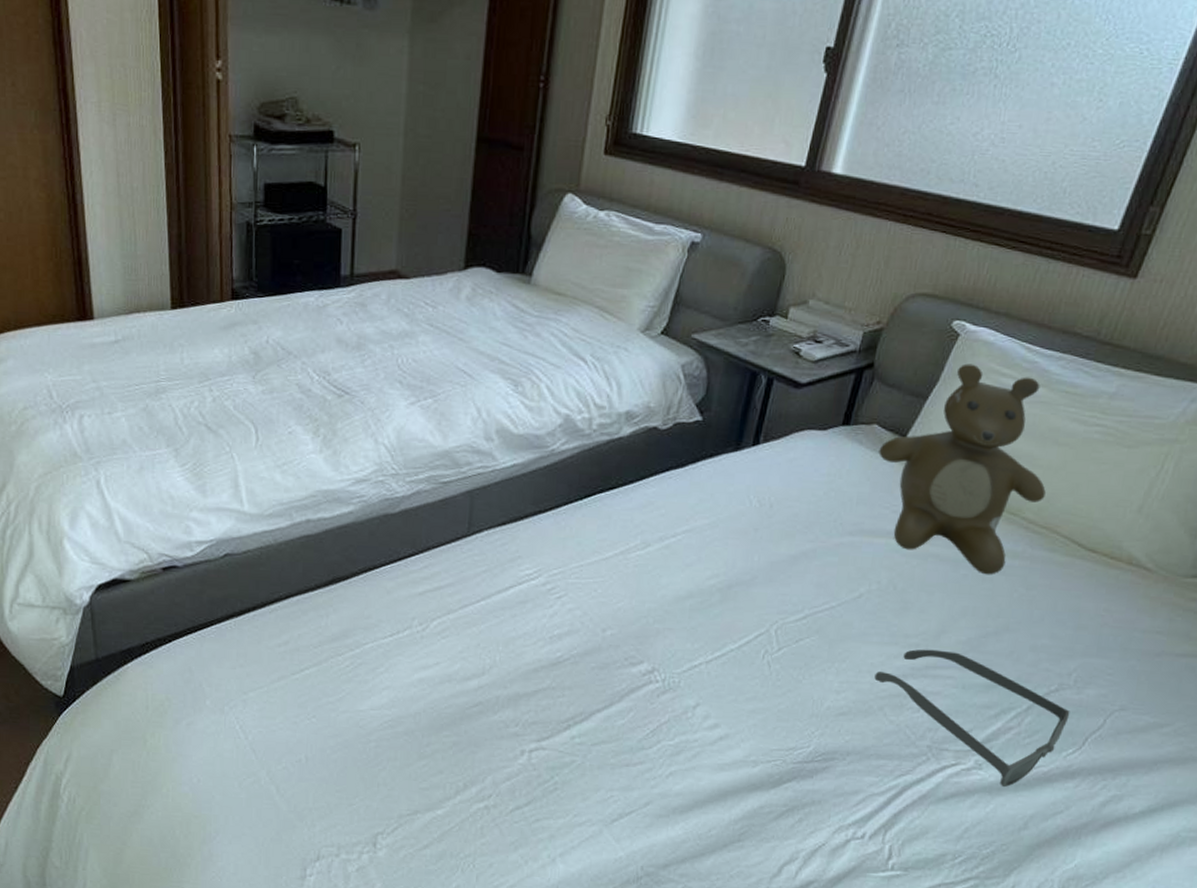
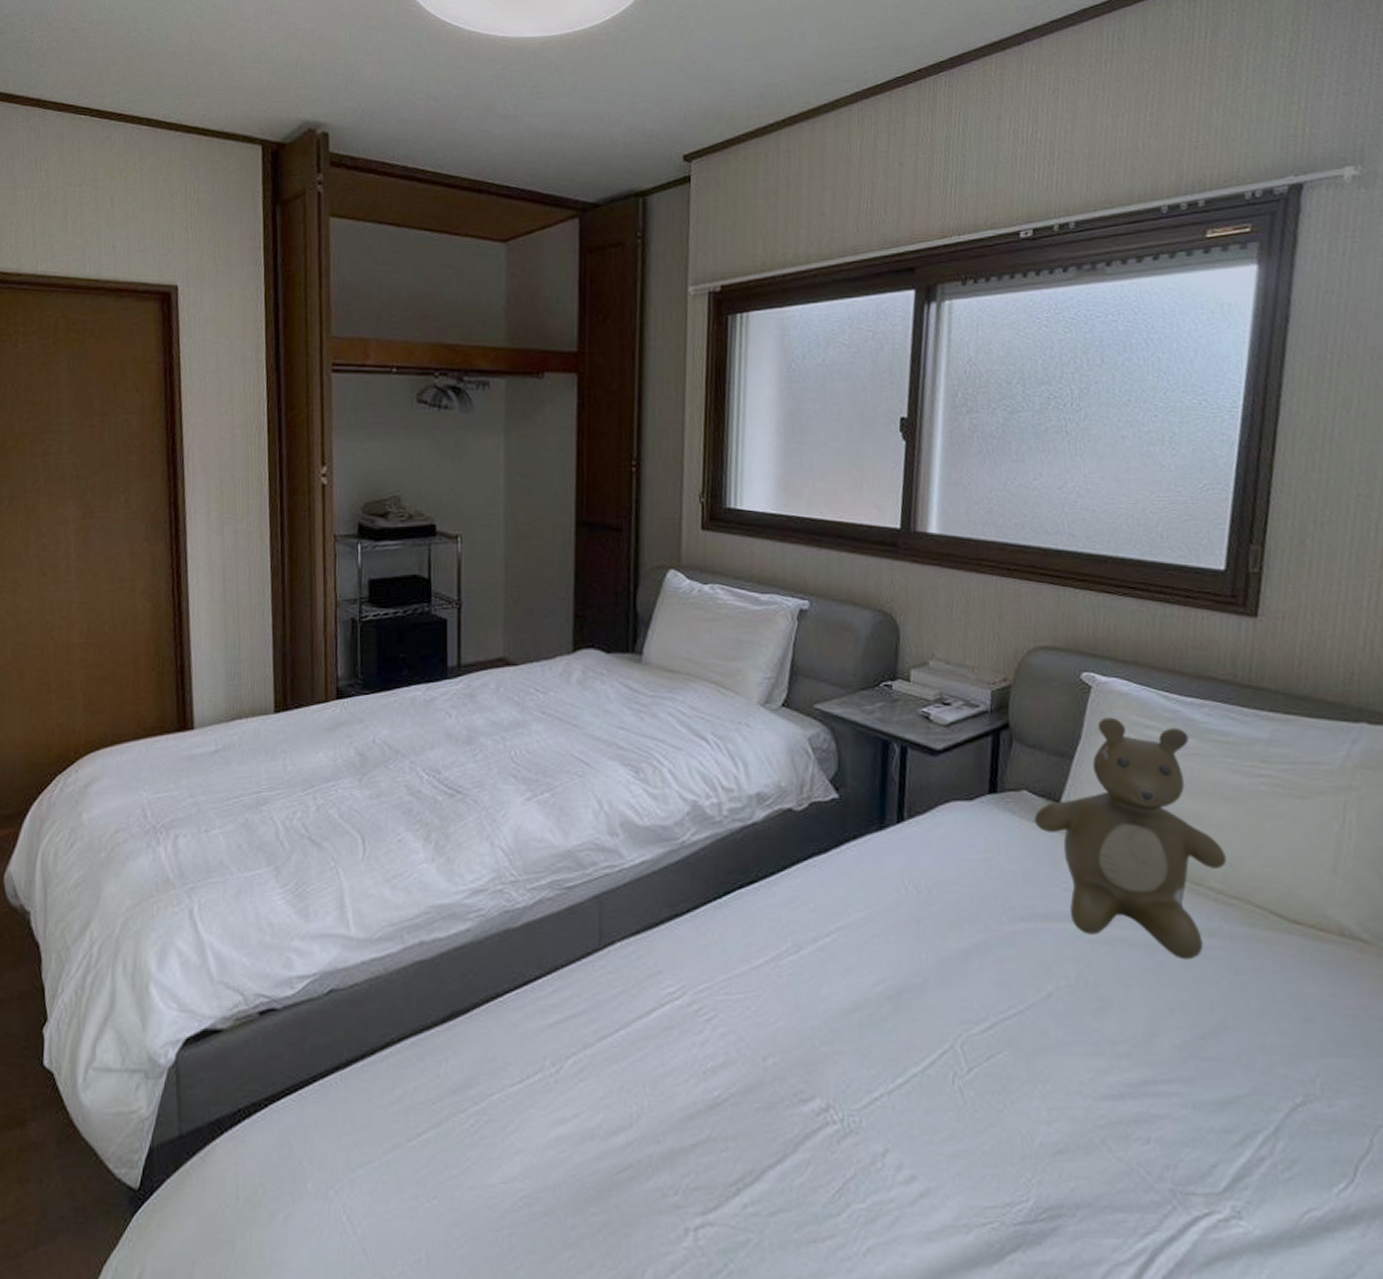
glasses: present [874,649,1070,788] -> none [1086,1058,1328,1243]

